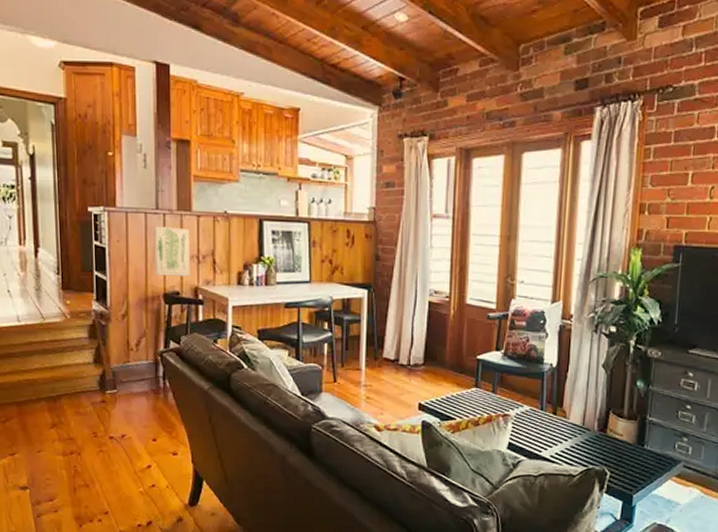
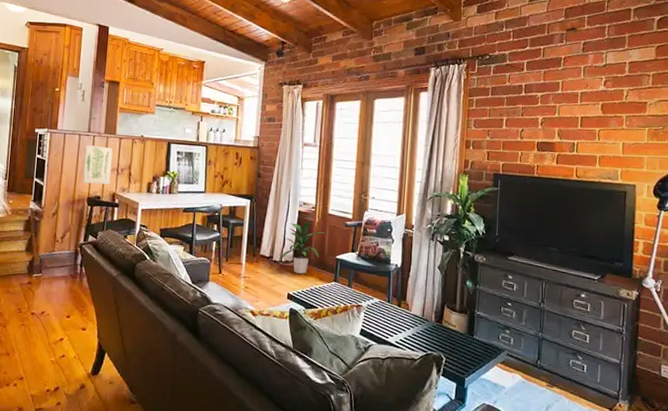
indoor plant: none [408,312,461,379] -> present [280,219,324,274]

